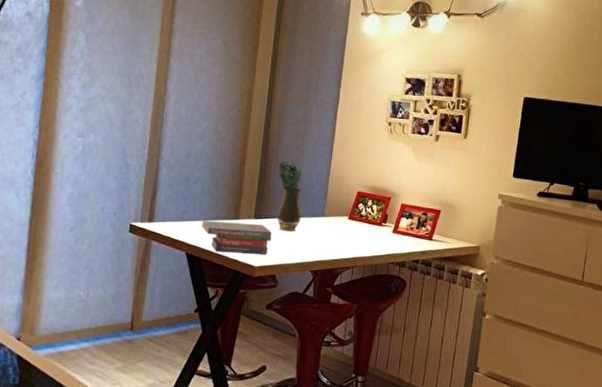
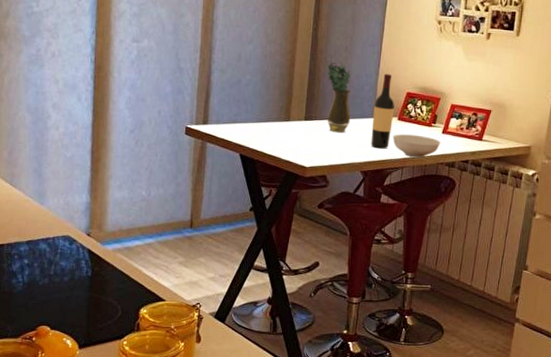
books: present [202,220,272,254] -> none [254,122,322,155]
wine bottle: none [321,173,345,248] -> present [371,74,395,149]
bowl: none [343,233,392,257] -> present [393,134,441,158]

